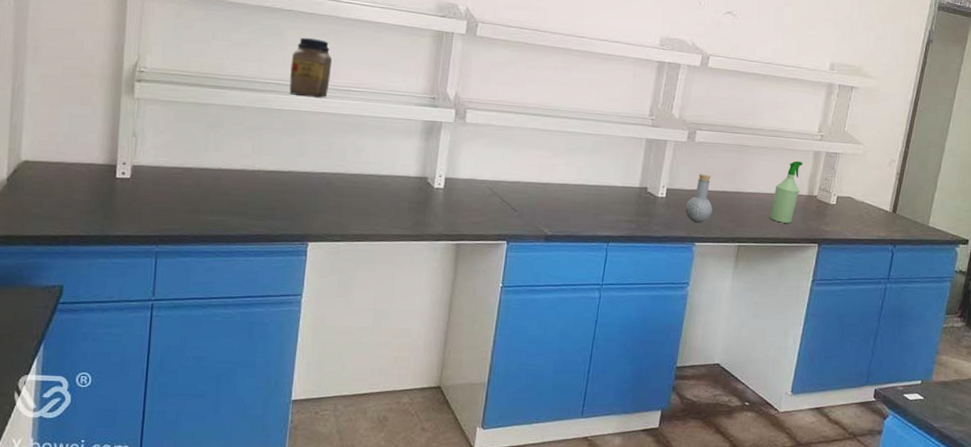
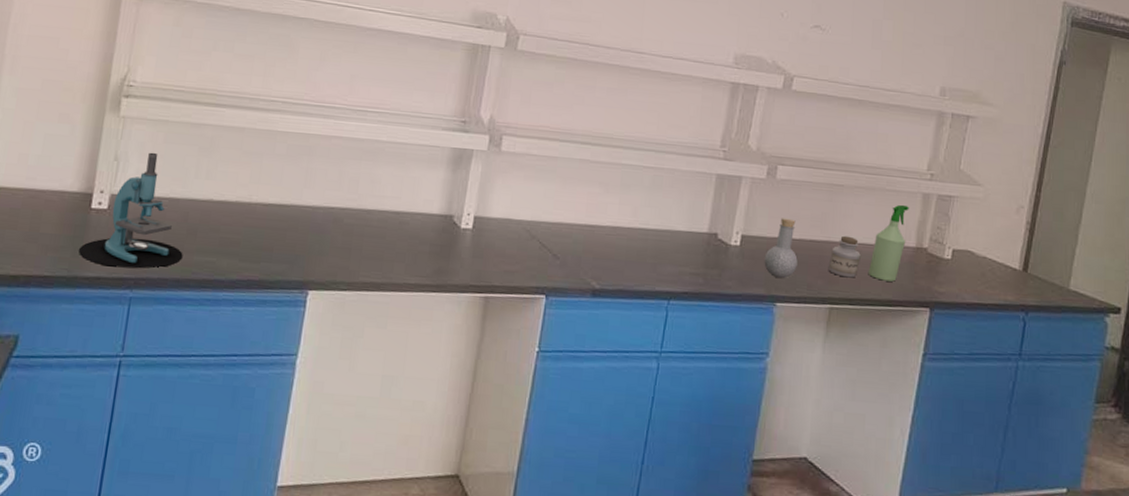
microscope: none [109,129,199,228] -> present [79,152,183,269]
jar: present [289,37,333,98] -> none [297,49,349,120]
jar: none [737,187,763,221] -> present [828,235,861,278]

